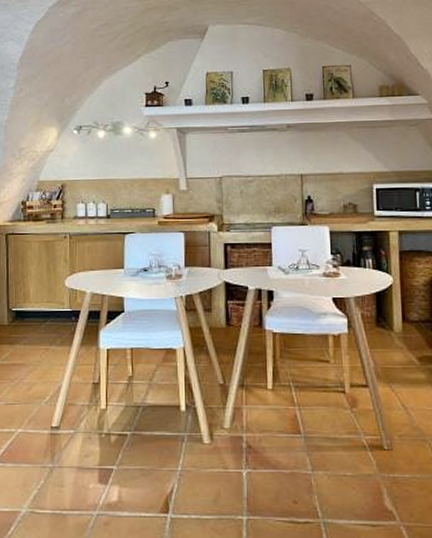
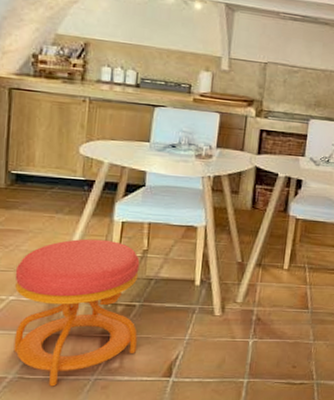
stool: none [21,368,132,522] -> present [13,238,140,387]

